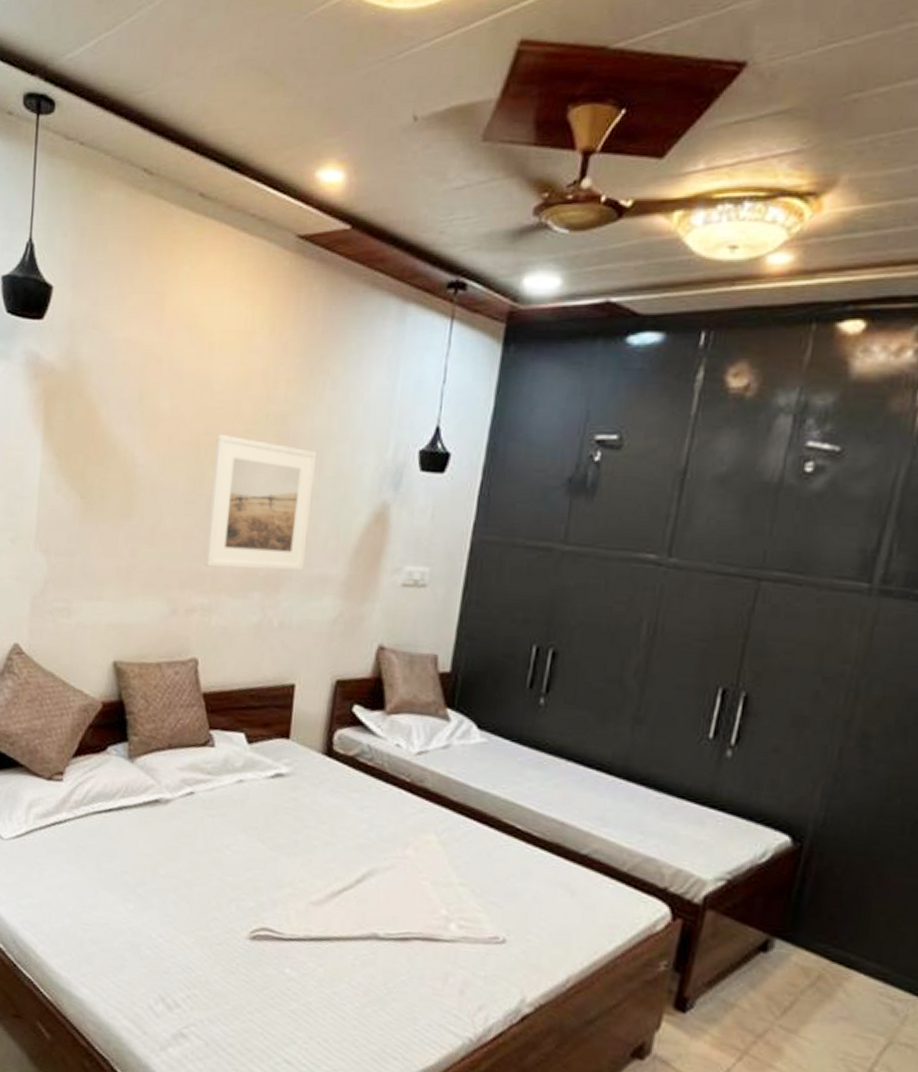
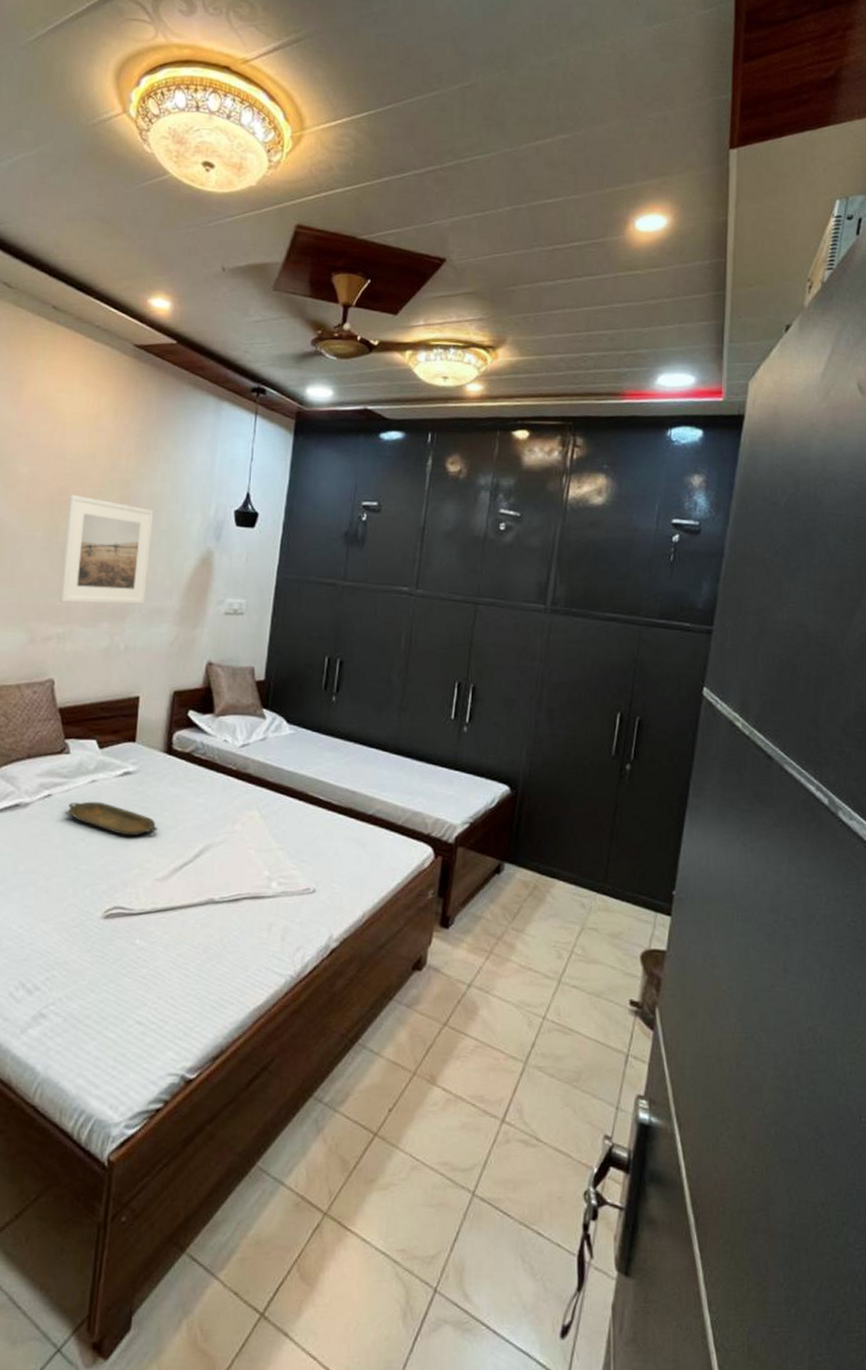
serving tray: none [209,803,314,850] -> present [66,801,158,836]

